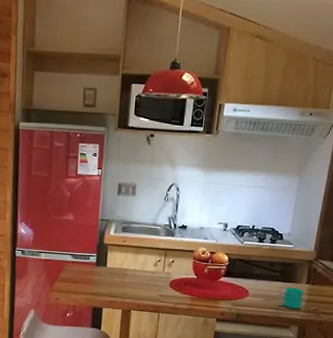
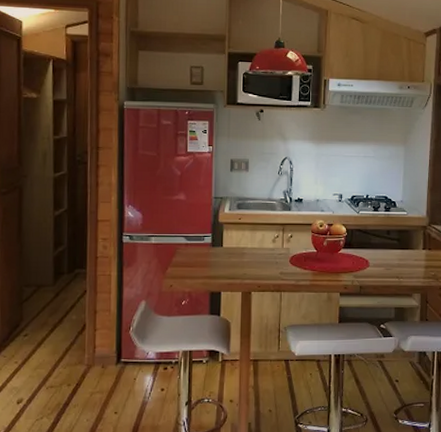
cup: present [277,287,304,309] -> none [397,254,421,276]

